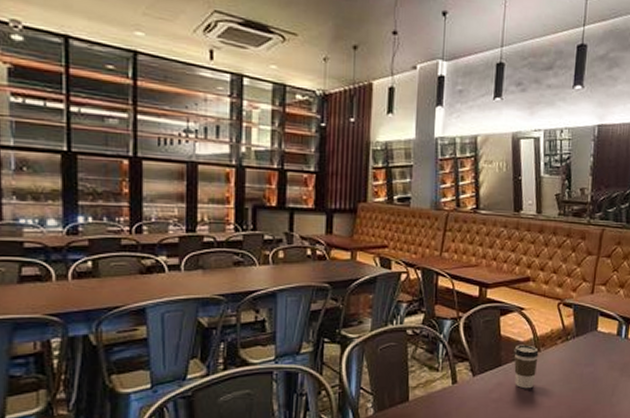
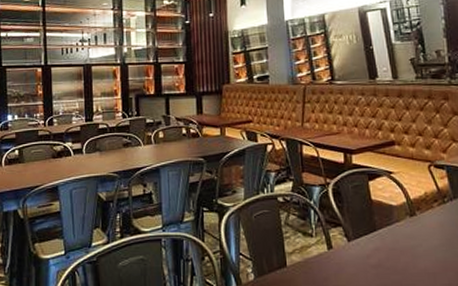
coffee cup: present [514,345,539,389] -> none [387,208,415,254]

